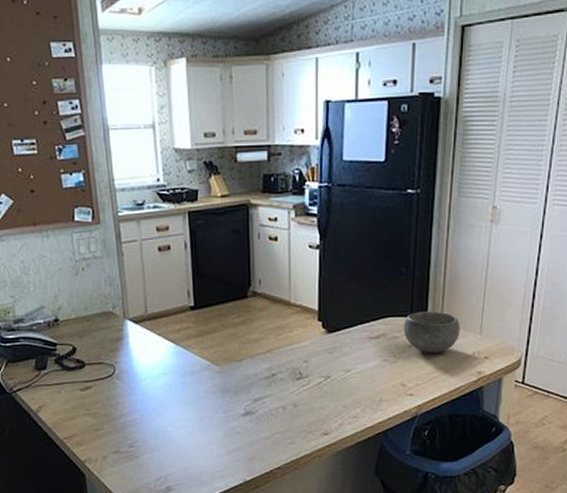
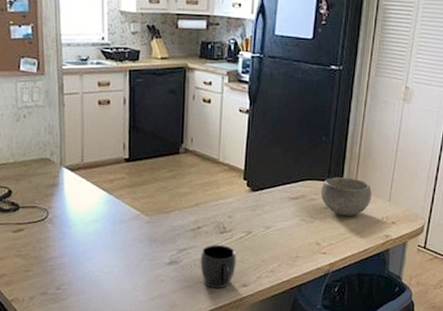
mug: none [277,392,316,439] -> present [200,245,237,289]

